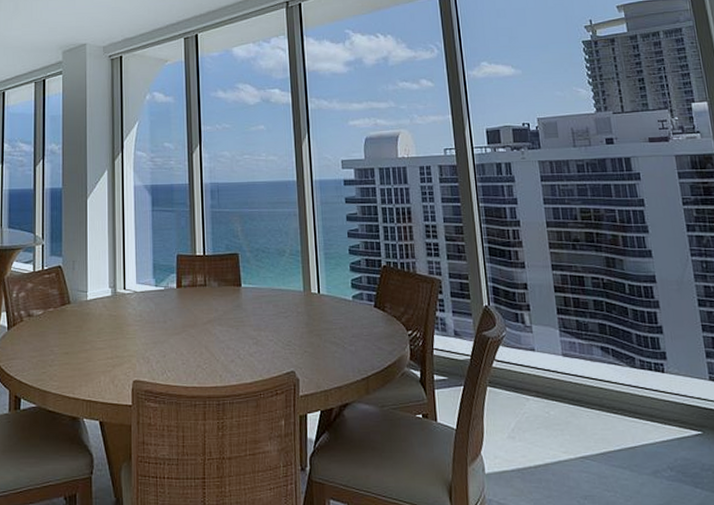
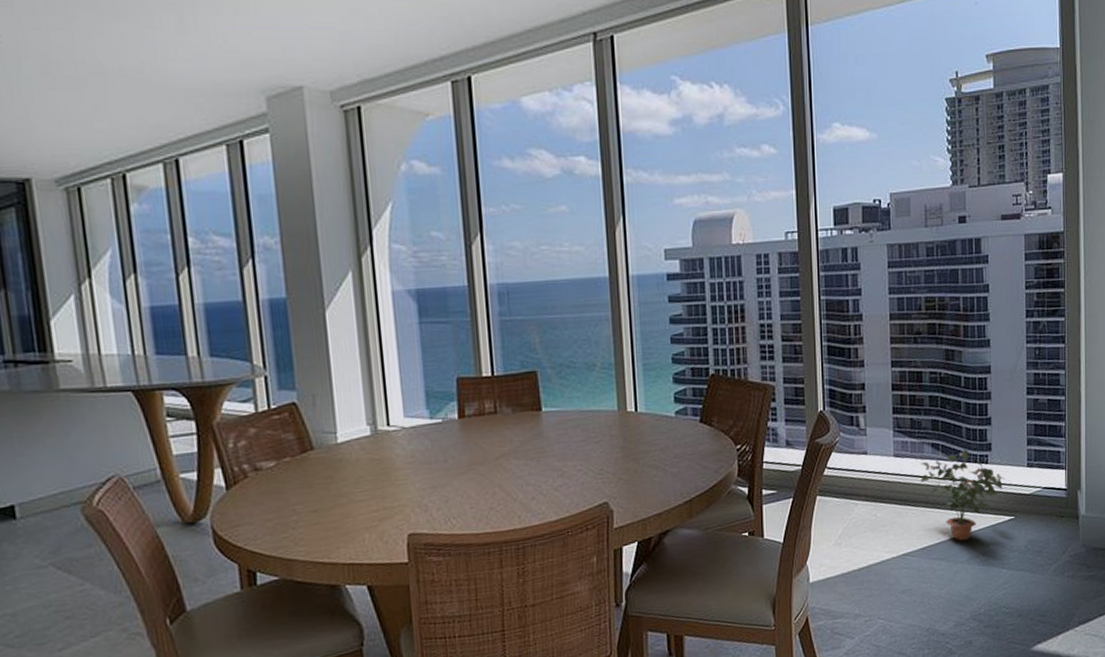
potted plant: none [591,356,686,450] -> present [921,450,1005,541]

